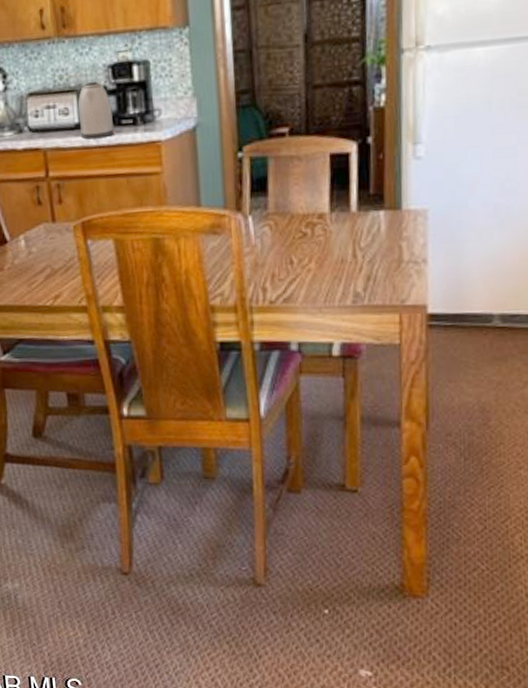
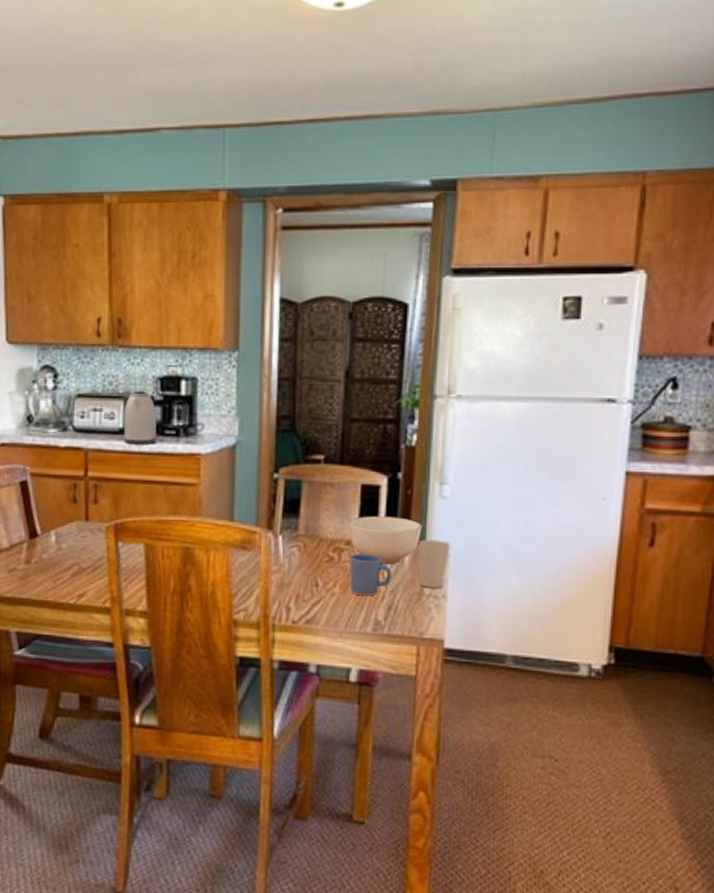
bowl: none [320,183,397,235] -> present [349,516,422,565]
mug: none [324,225,368,269] -> present [350,554,392,597]
cup: none [393,203,428,255] -> present [417,540,450,589]

